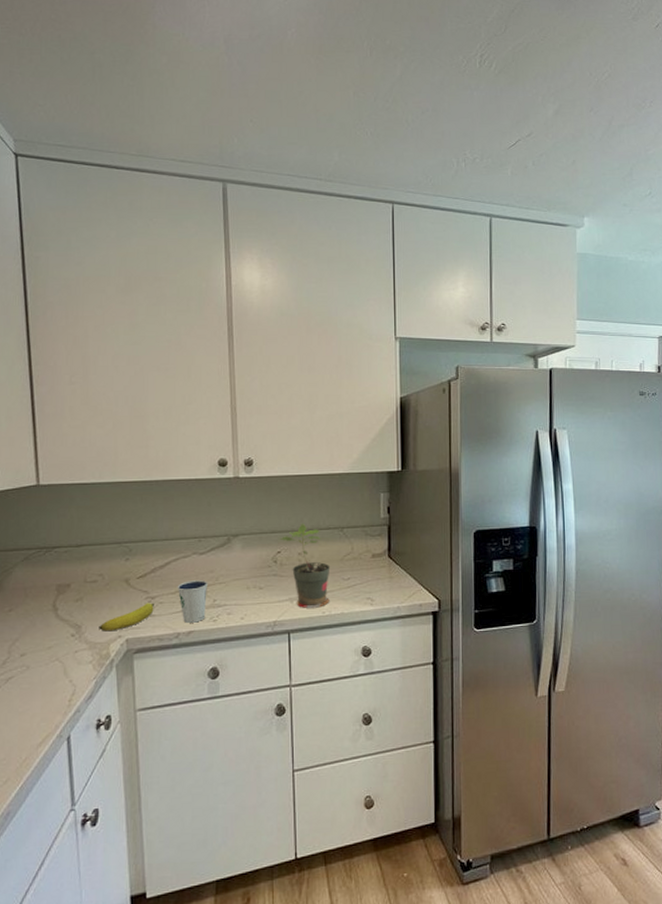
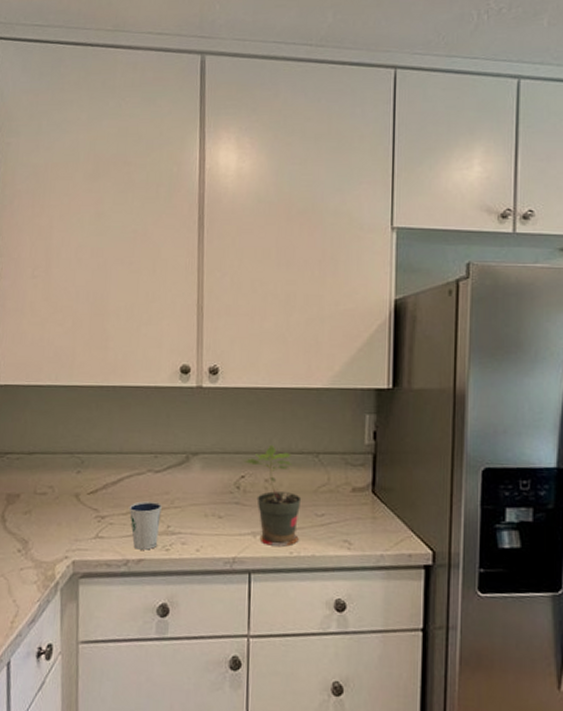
banana: present [99,602,155,632] -> none [45,522,105,551]

